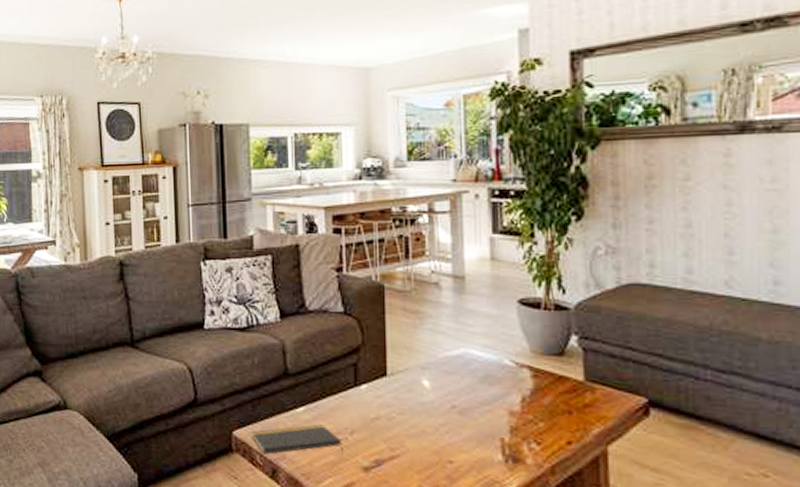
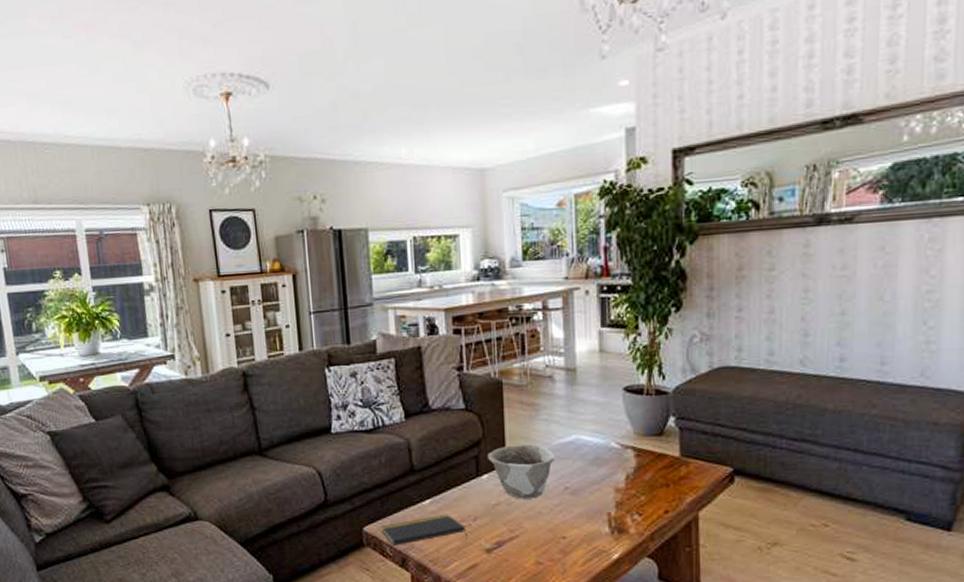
bowl: none [367,354,442,415] -> present [488,444,556,499]

